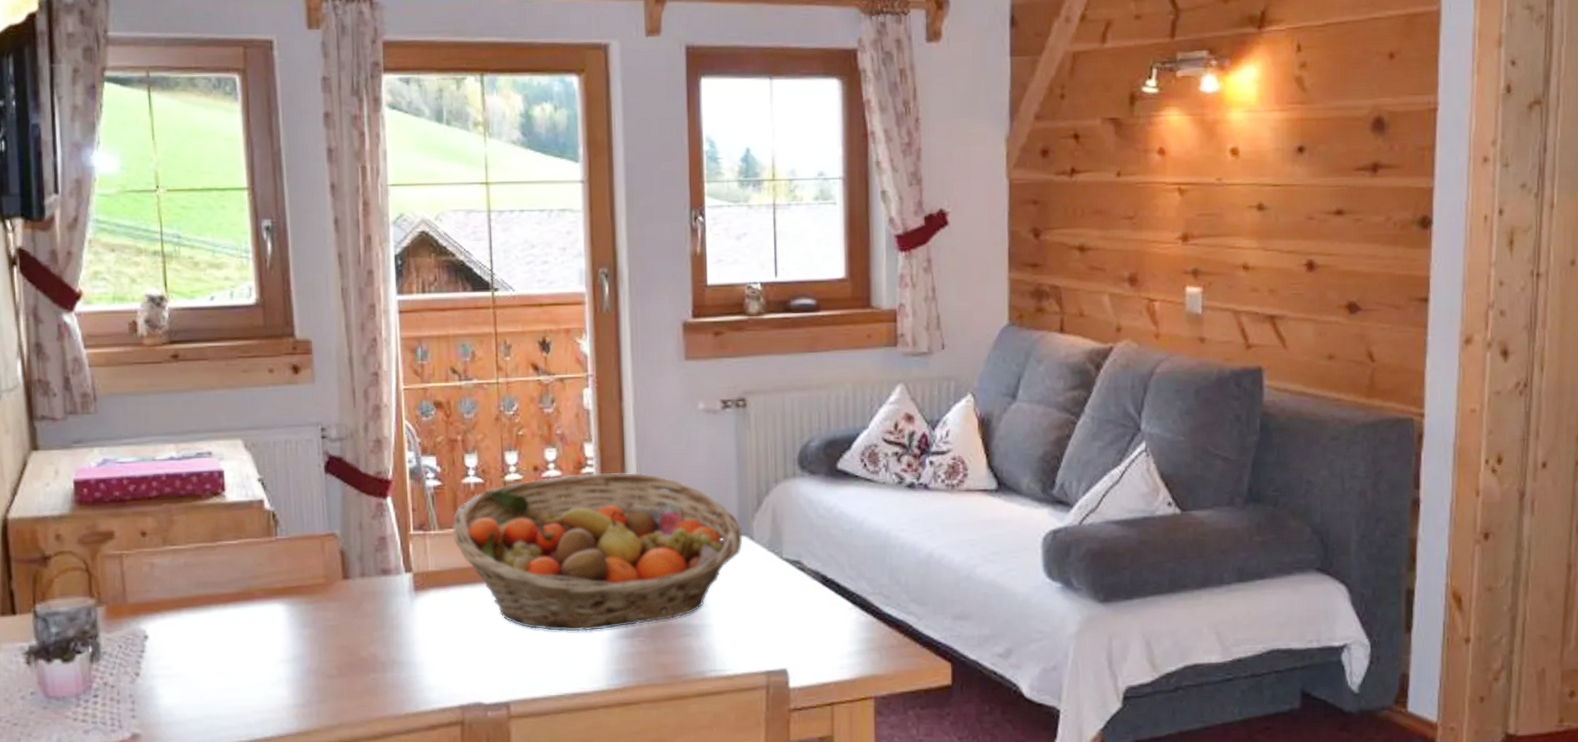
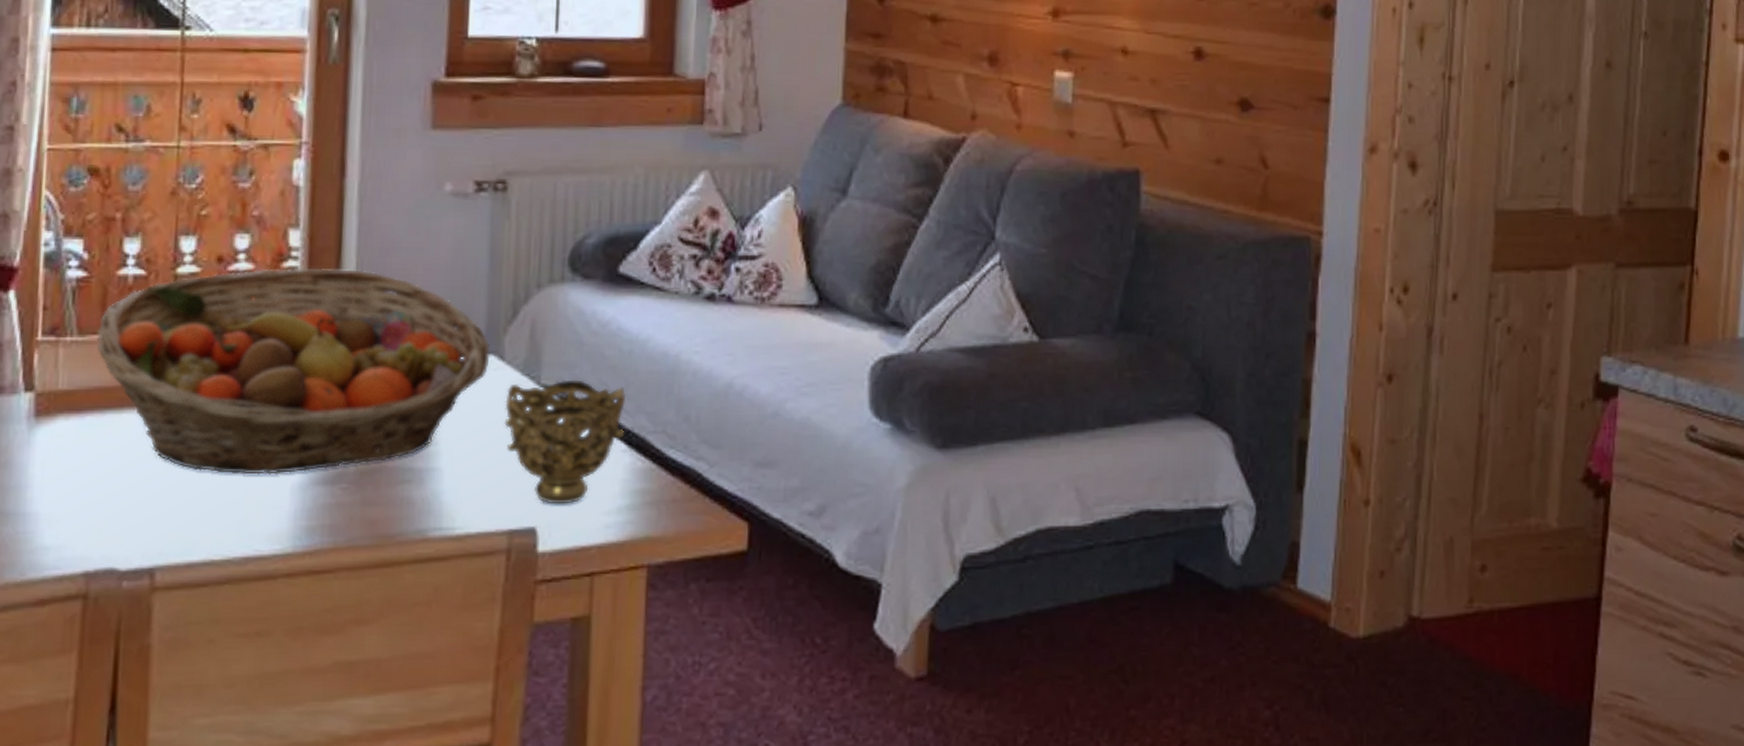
decorative bowl: none [757,554,851,651] -> present [504,379,627,504]

